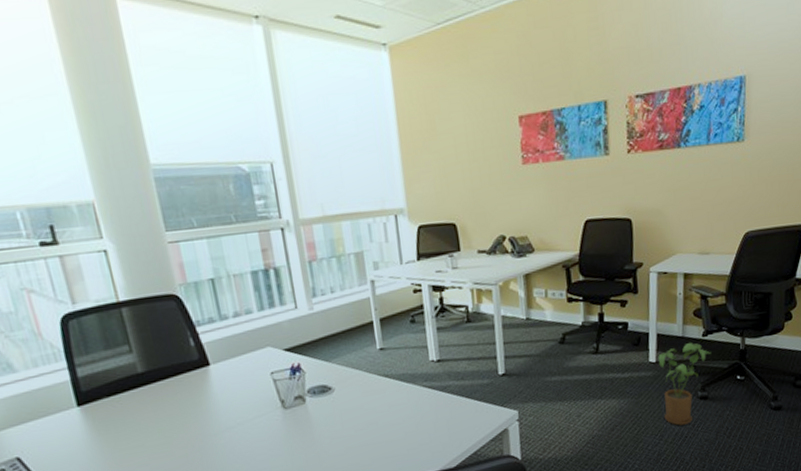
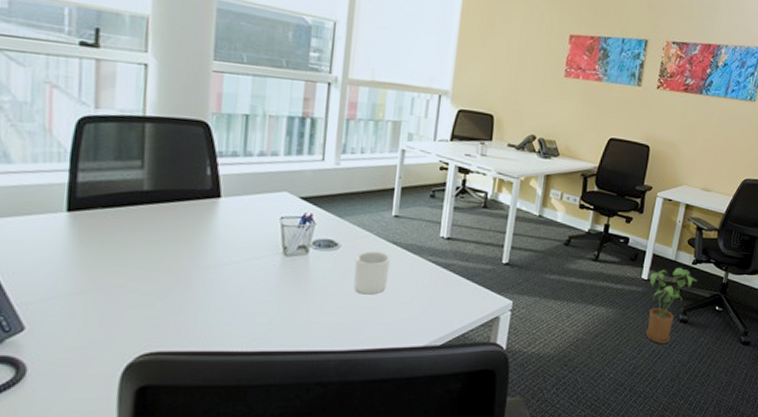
mug: none [351,386,389,432] -> present [354,251,391,295]

